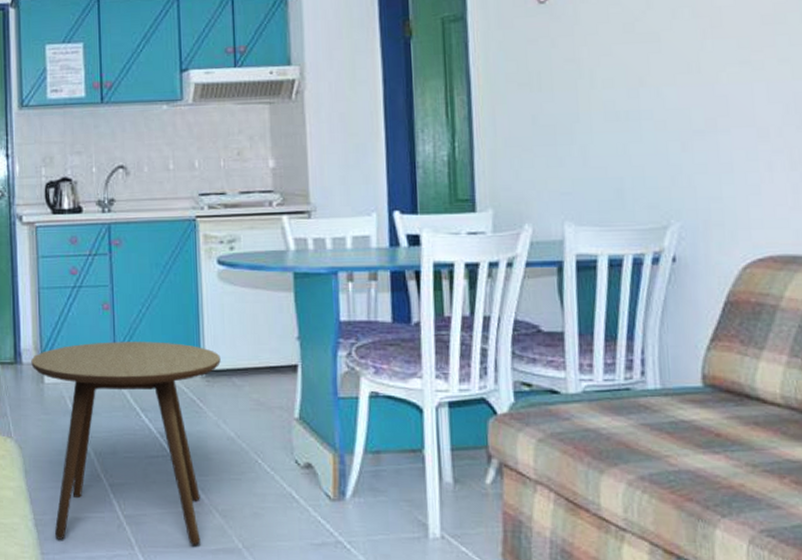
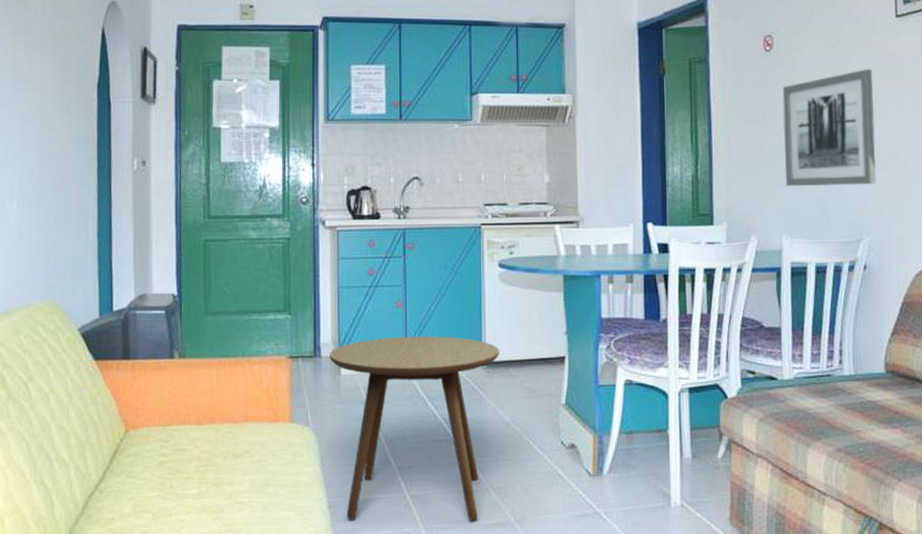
wall art: none [561,18,689,165] -> present [782,69,877,187]

